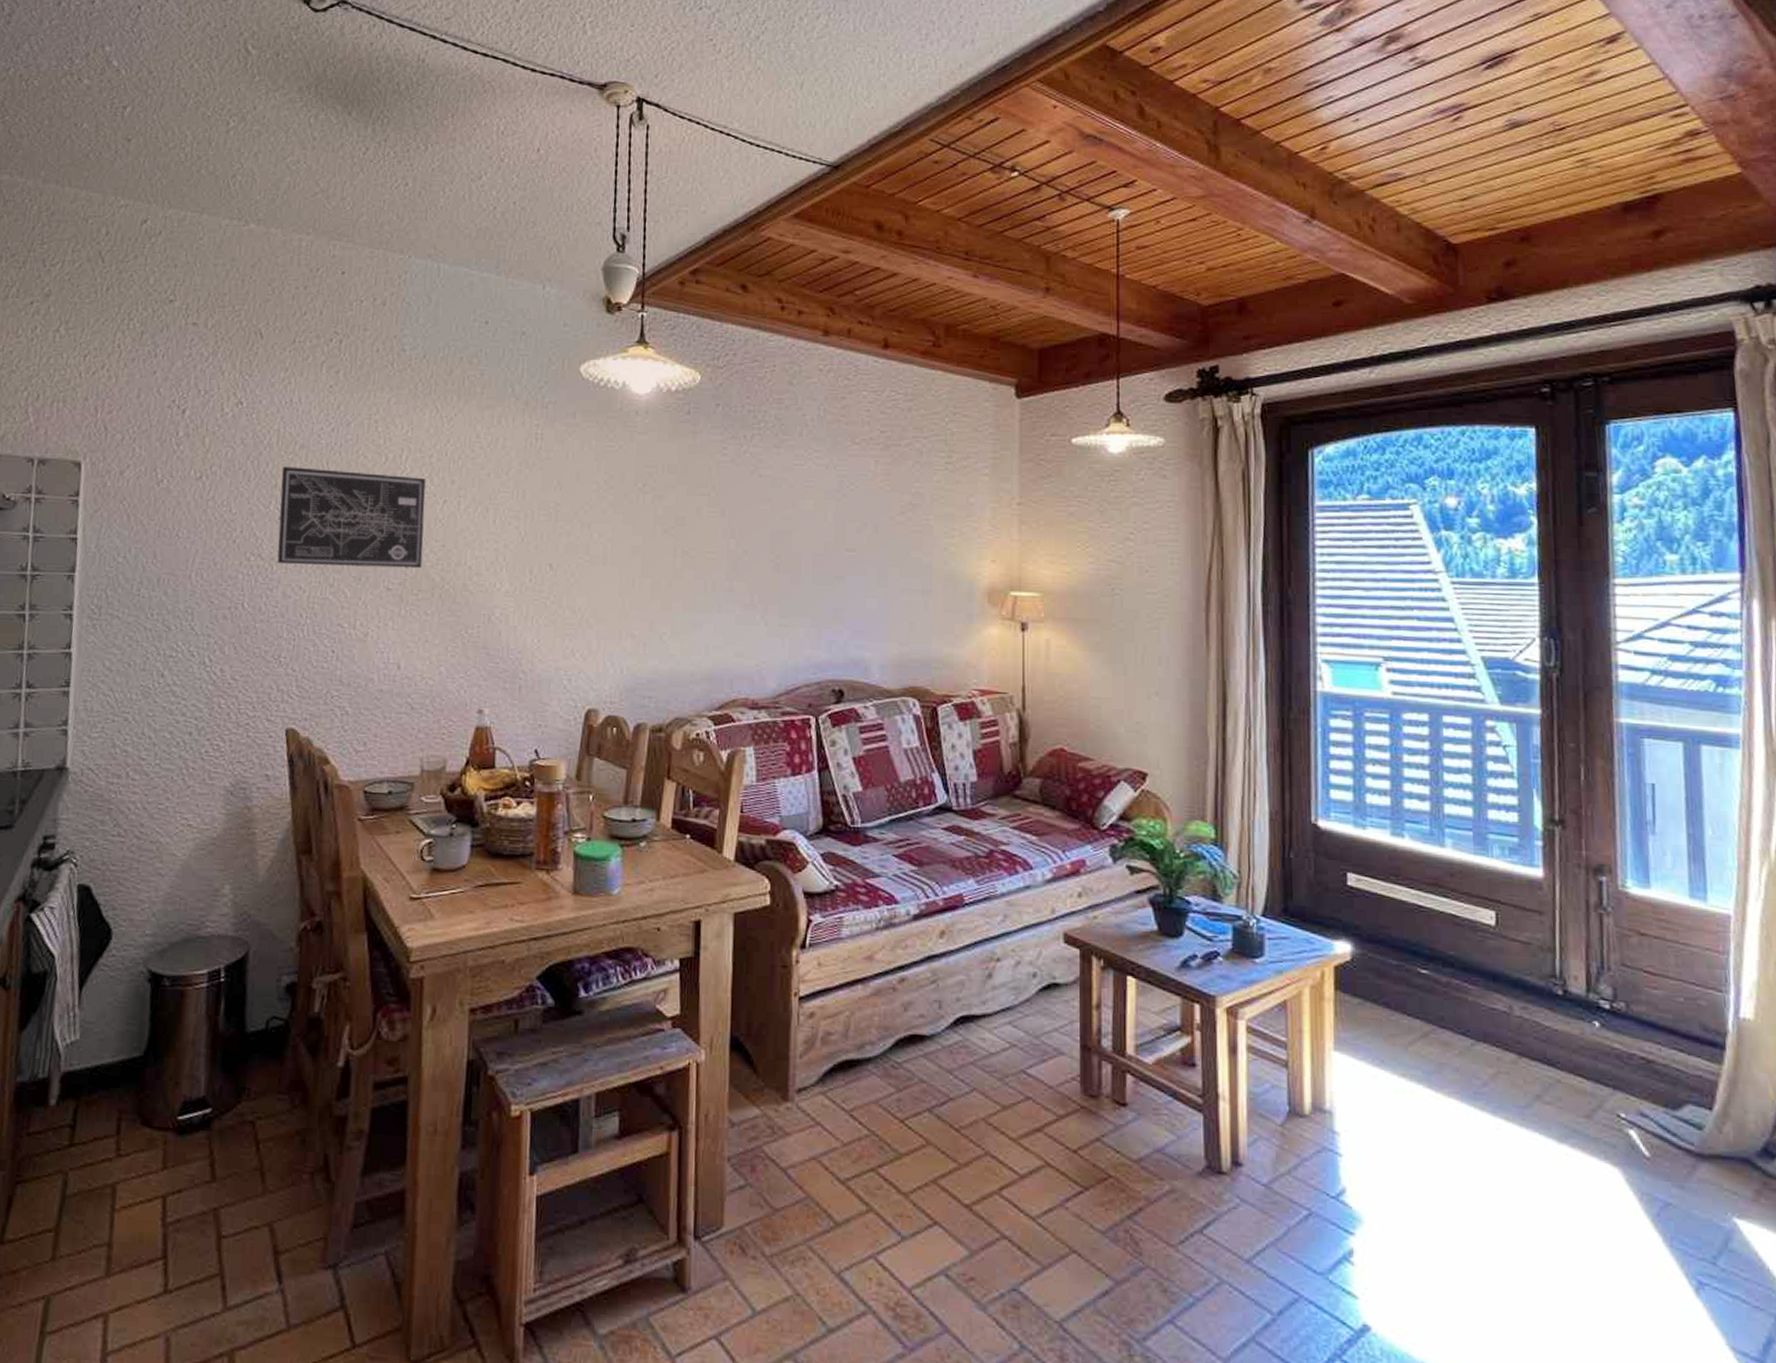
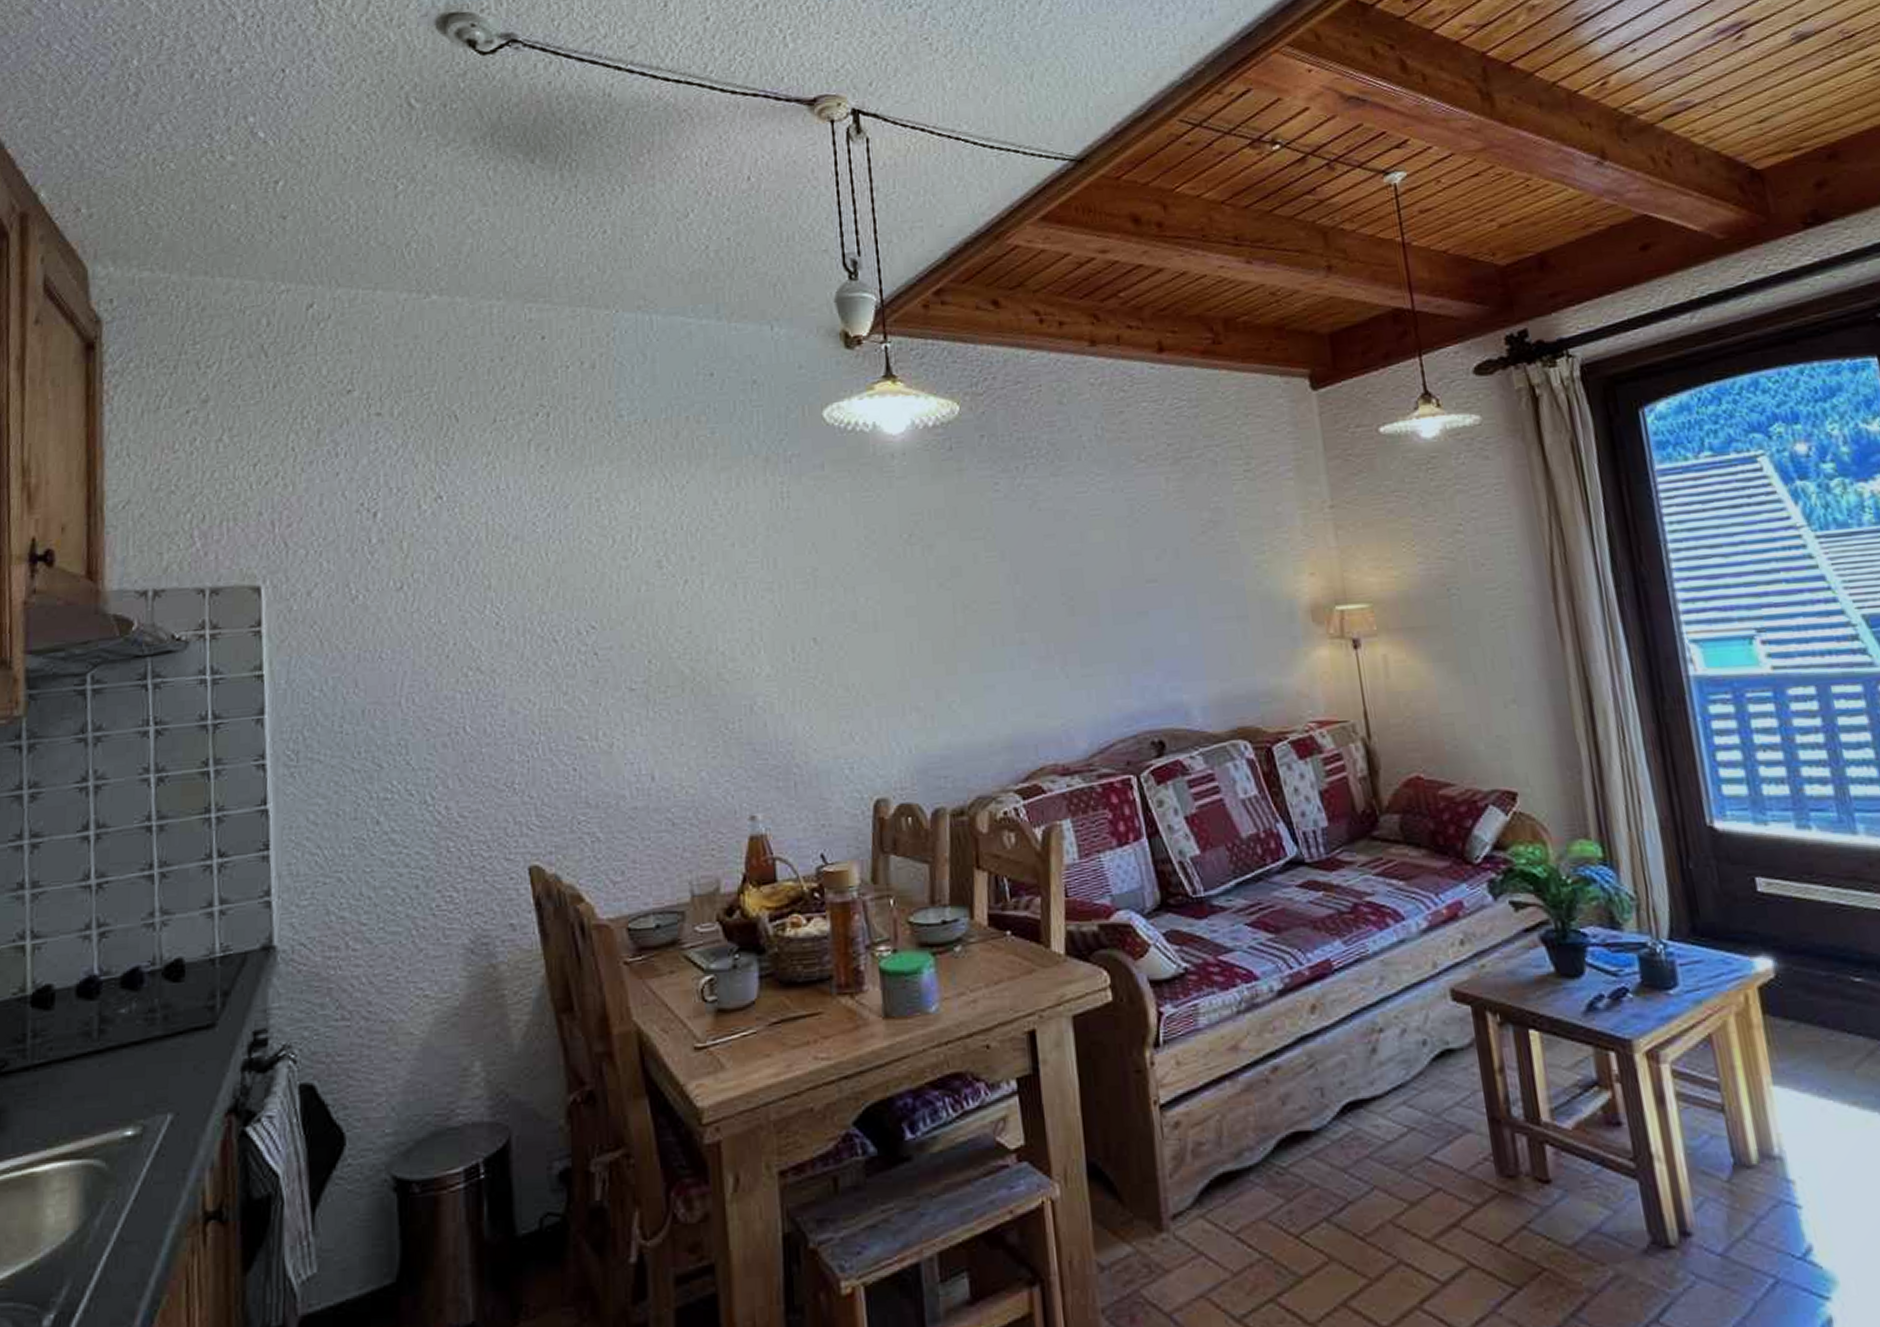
wall art: present [277,466,426,569] -> none [494,557,667,676]

